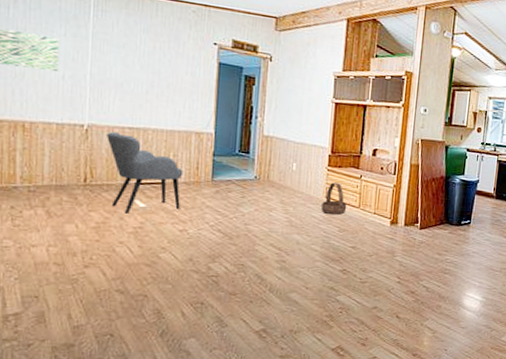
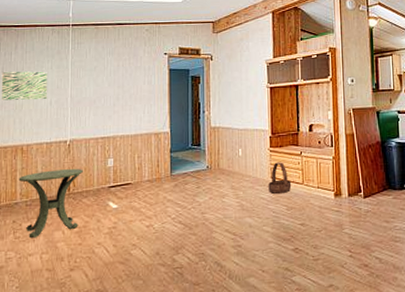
side table: none [18,155,104,228] -> present [18,169,83,237]
armchair: present [107,132,184,214] -> none [84,143,147,216]

